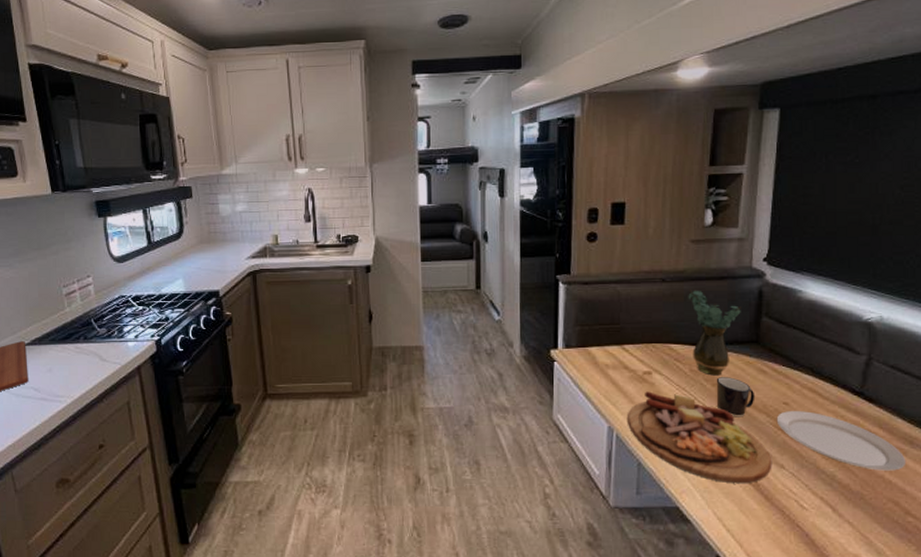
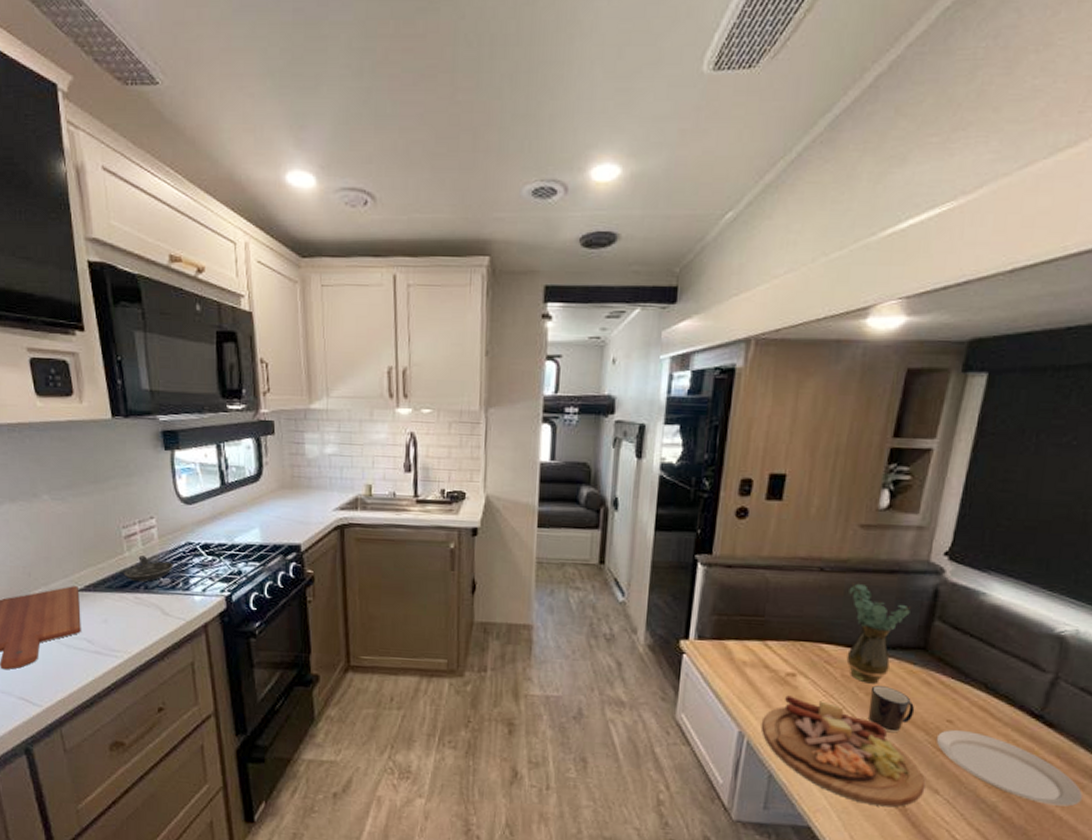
frying pan: none [65,309,109,334] -> present [123,554,173,582]

